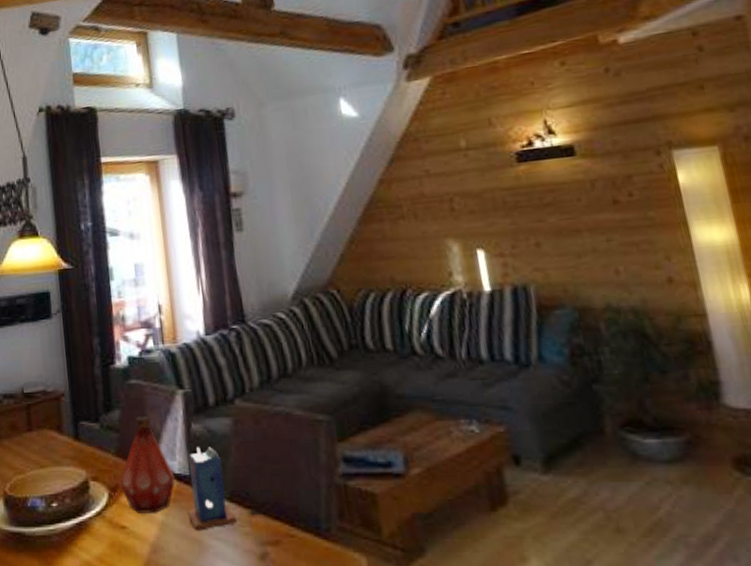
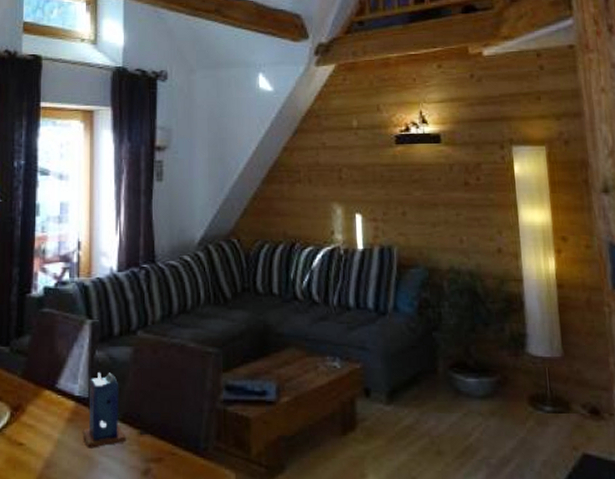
bottle: present [119,416,175,513] -> none [22,343,74,431]

